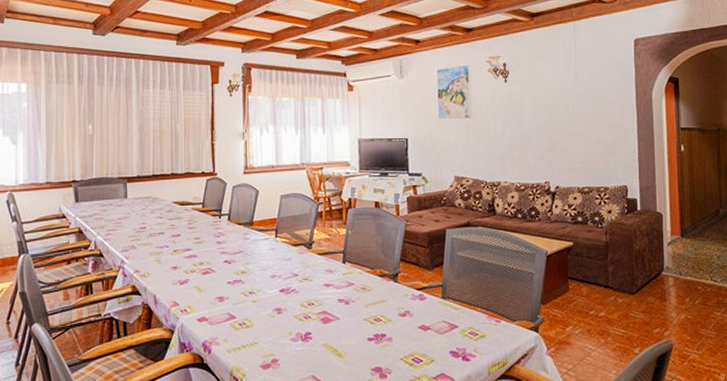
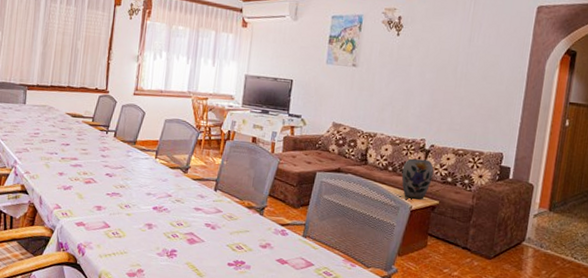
vase: none [531,202,563,244] -> present [401,158,434,200]

